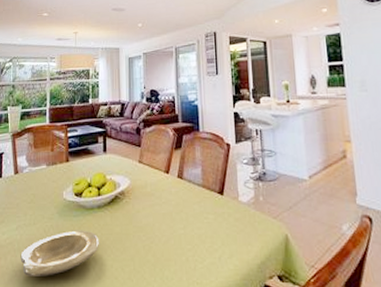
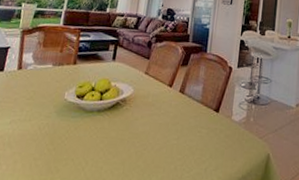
plate: present [20,230,100,276] -> none [8,130,94,173]

